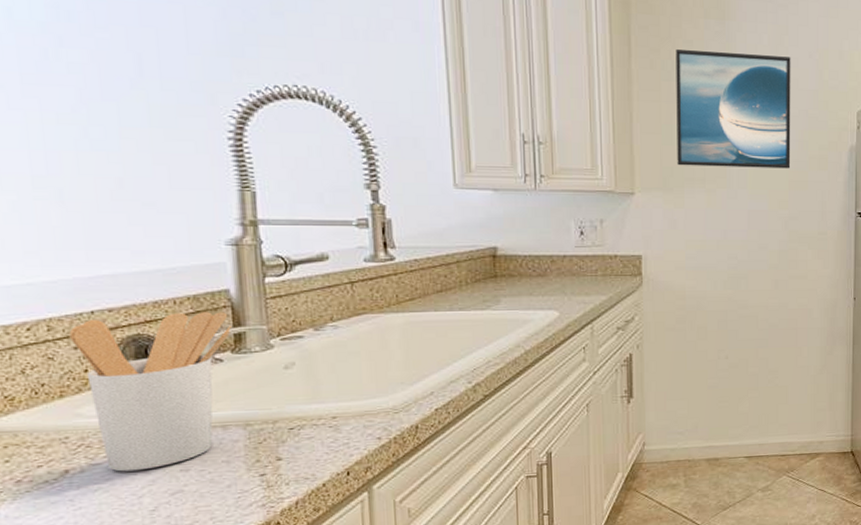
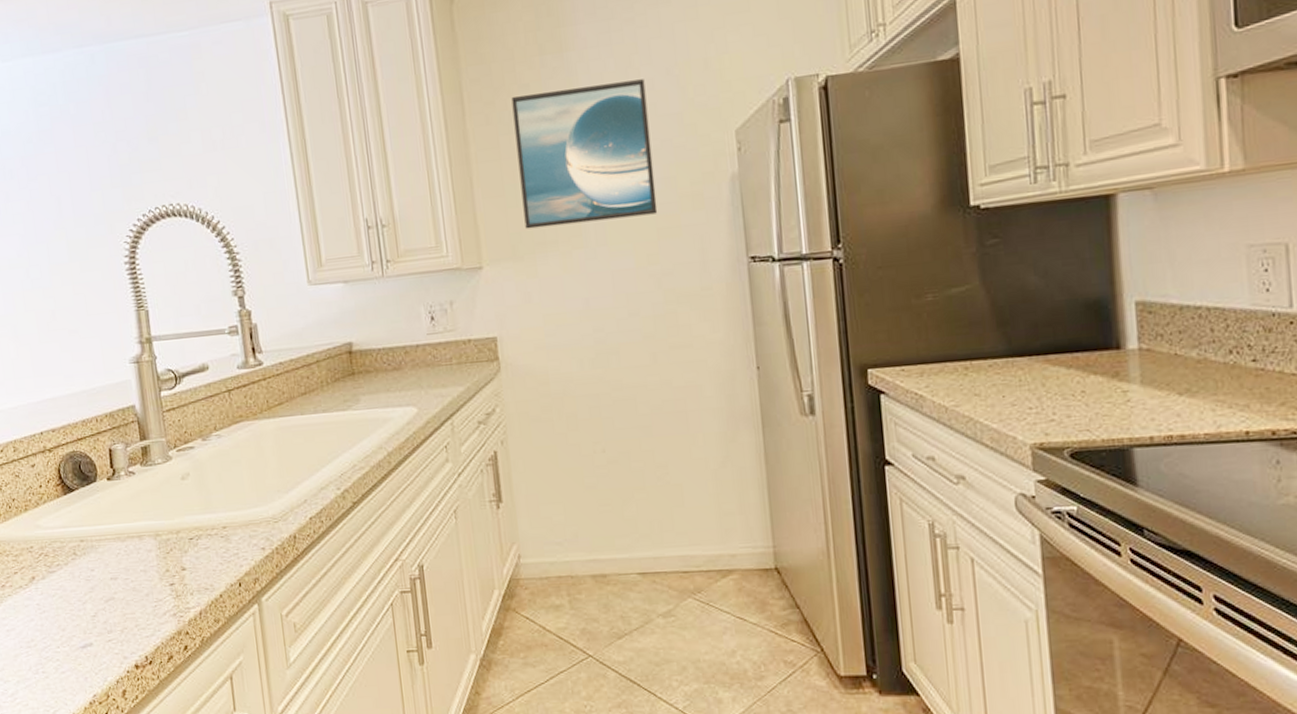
utensil holder: present [68,312,231,472] -> none [27,426,139,579]

